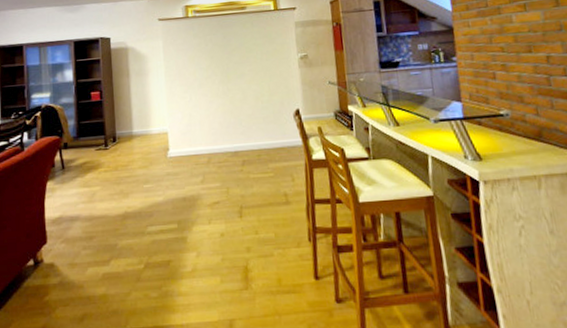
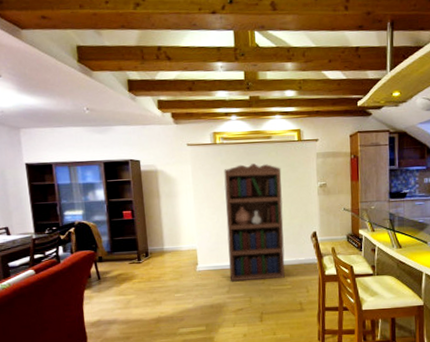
bookcase: none [196,36,266,170] -> present [224,164,285,282]

